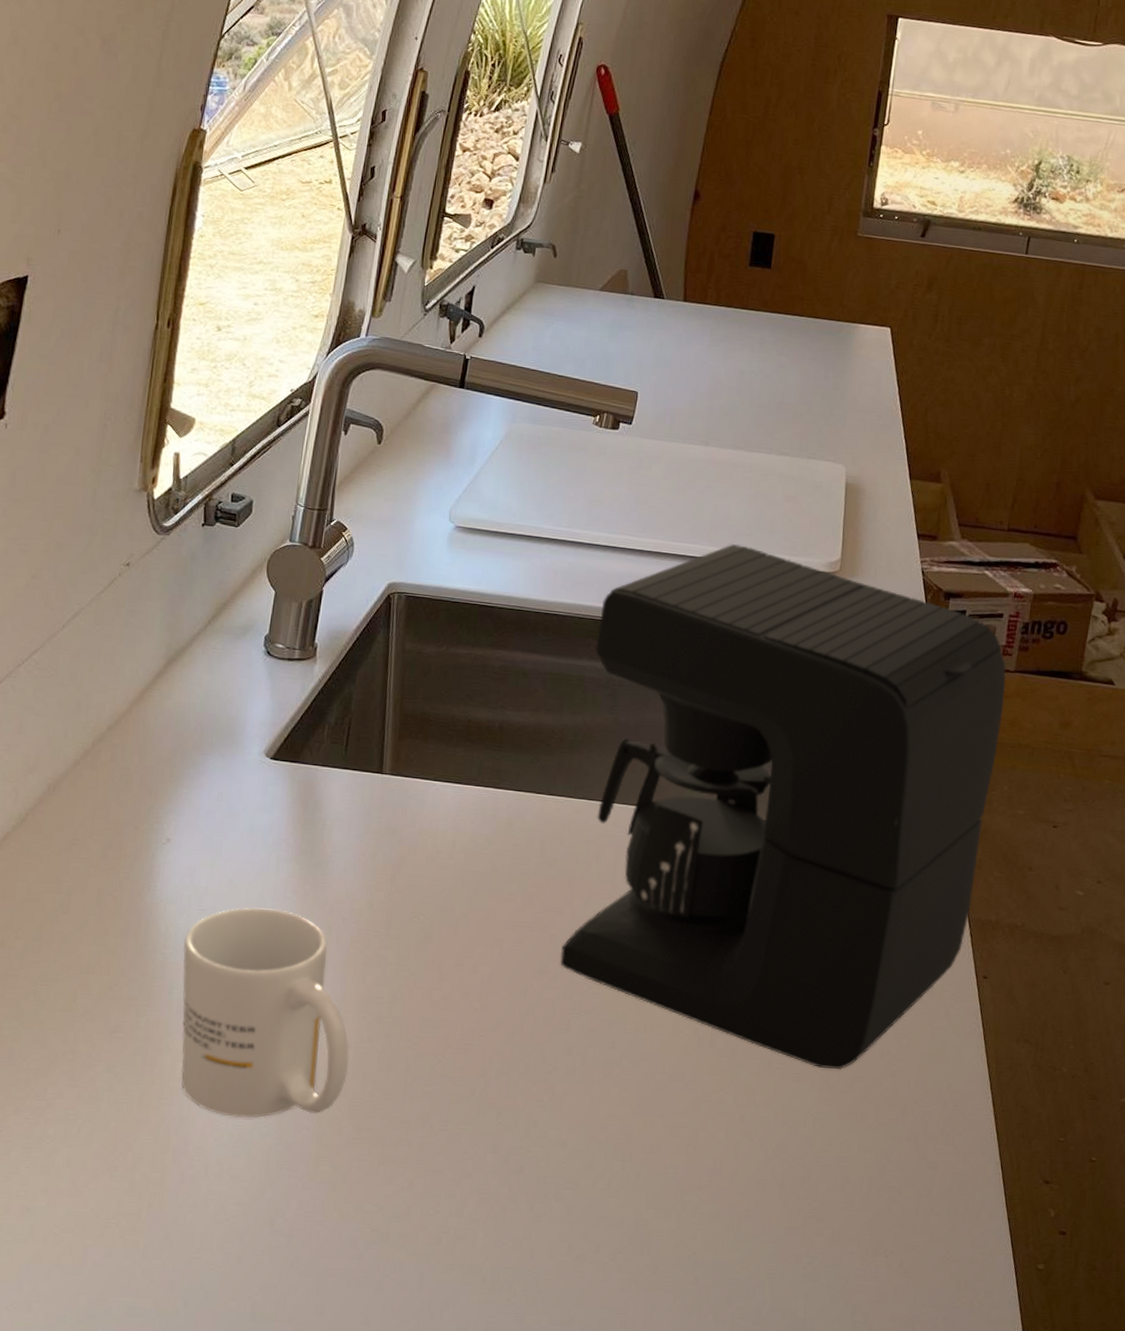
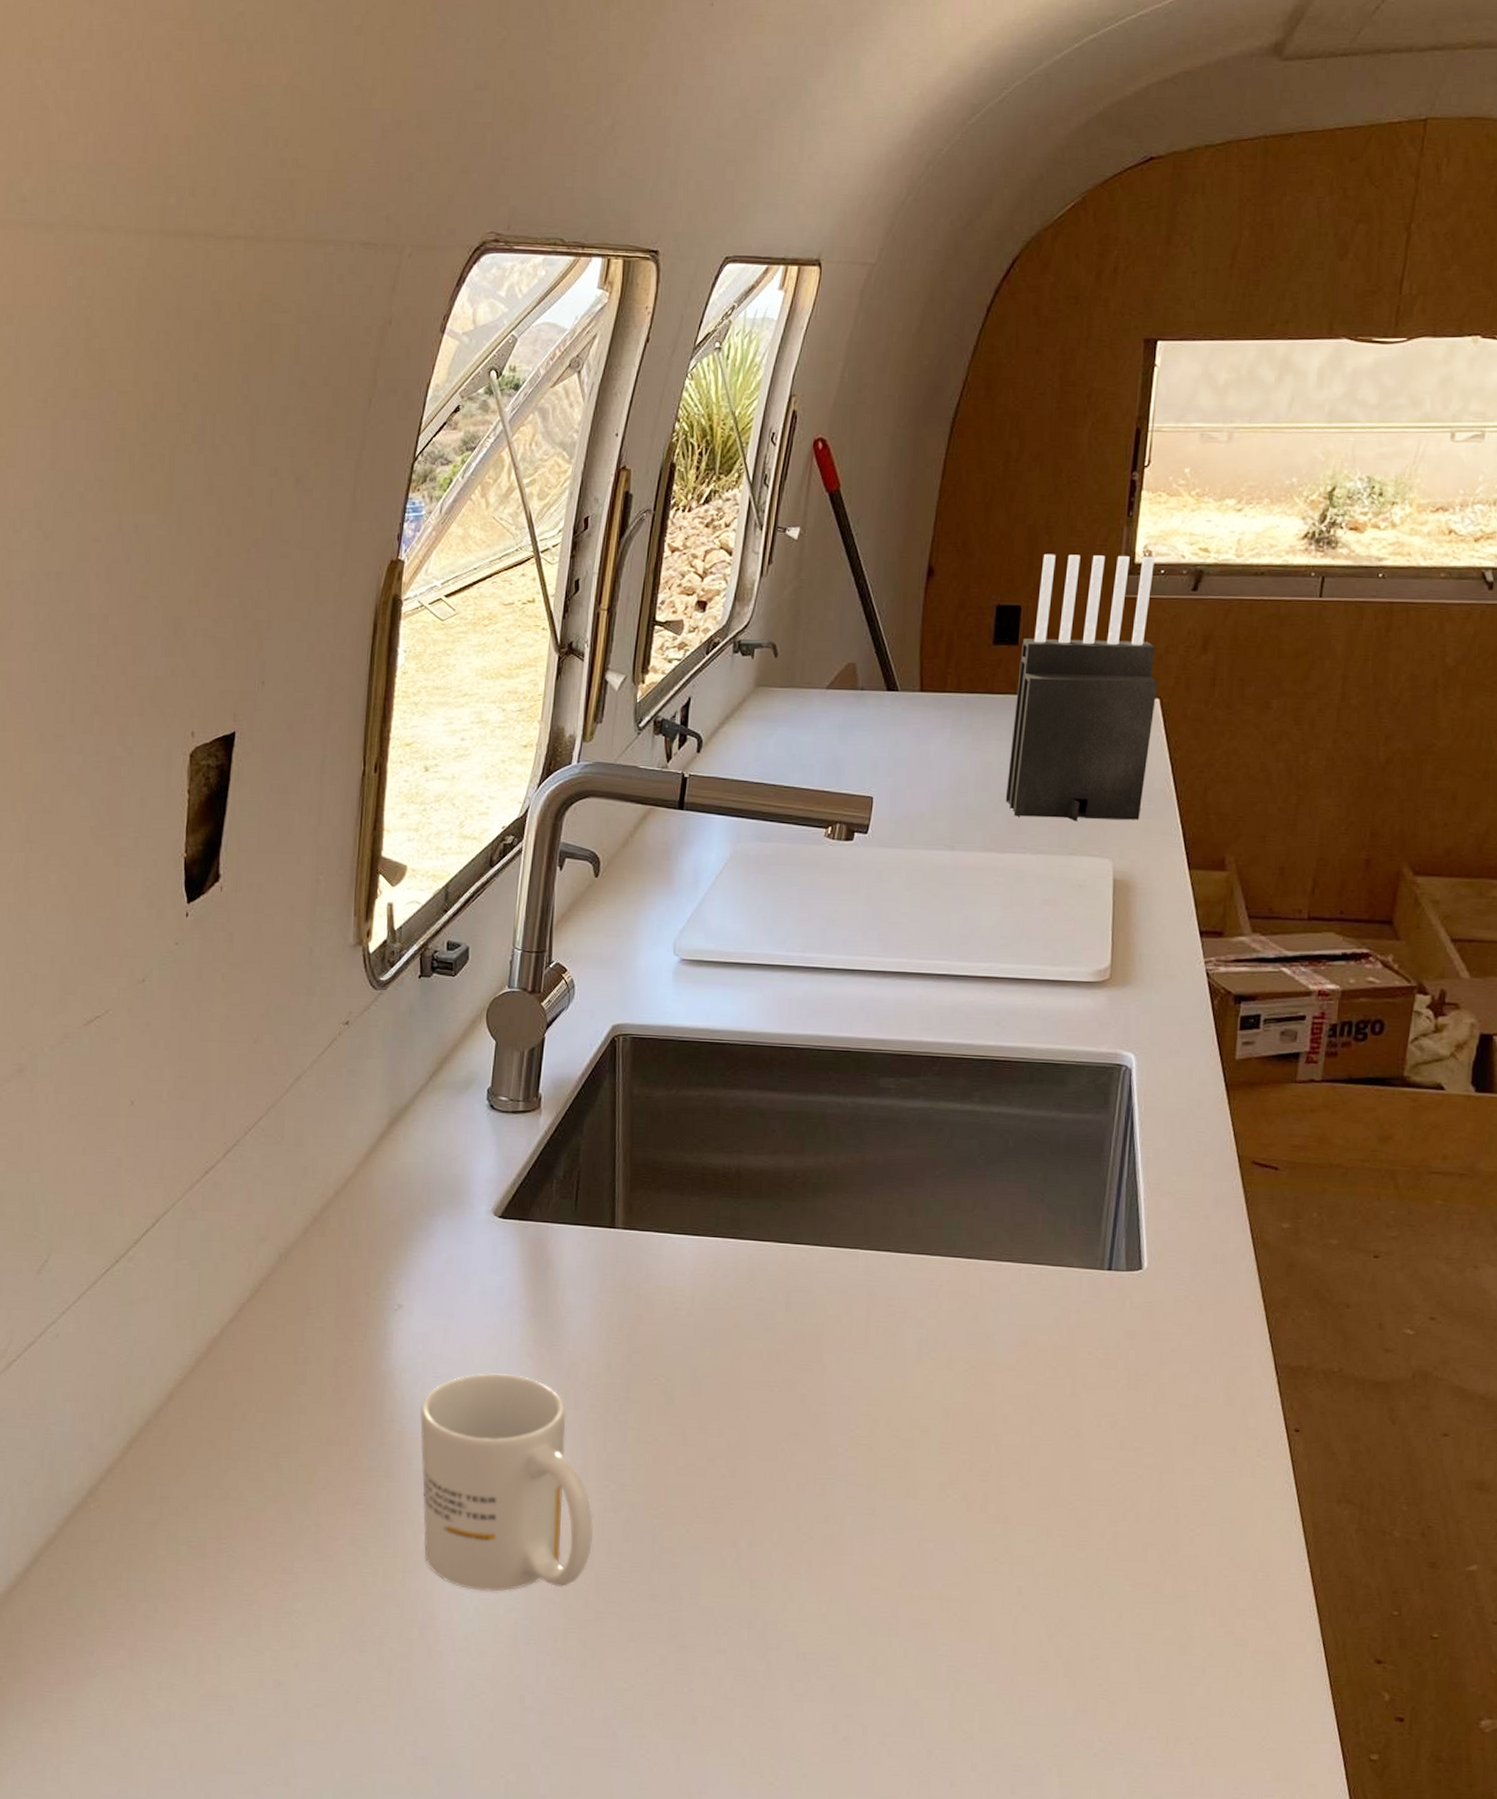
coffee maker: present [560,544,1007,1070] -> none [812,957,1312,1537]
knife block: none [755,191,890,433] -> present [1005,553,1159,821]

